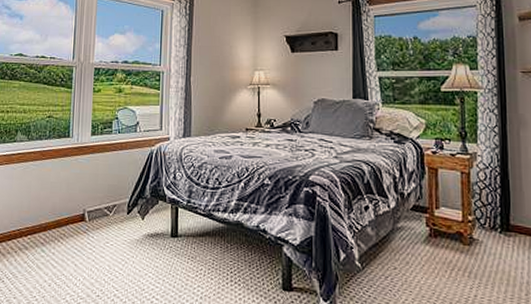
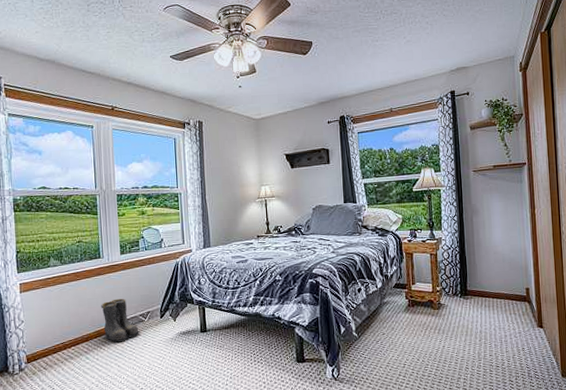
boots: none [64,185,105,237] -> present [101,298,141,343]

